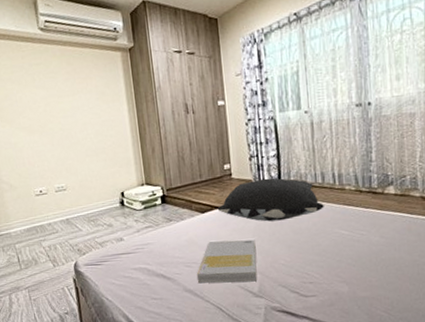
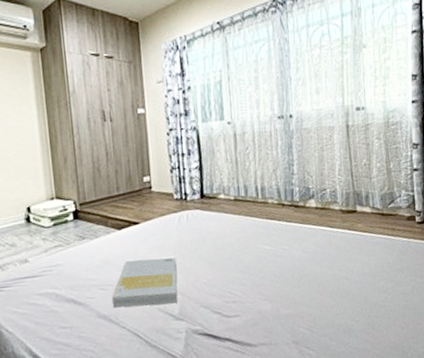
pillow: present [217,178,324,222] -> none [135,191,247,238]

